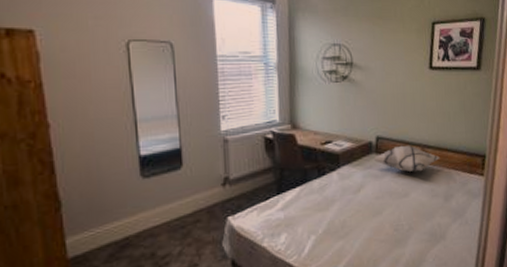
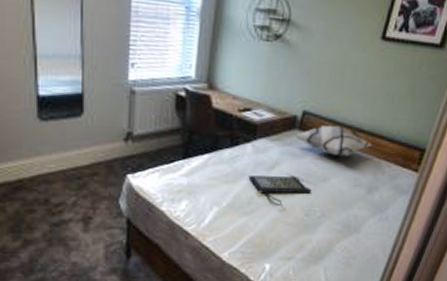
clutch bag: none [338,196,396,226] -> present [248,175,312,206]

